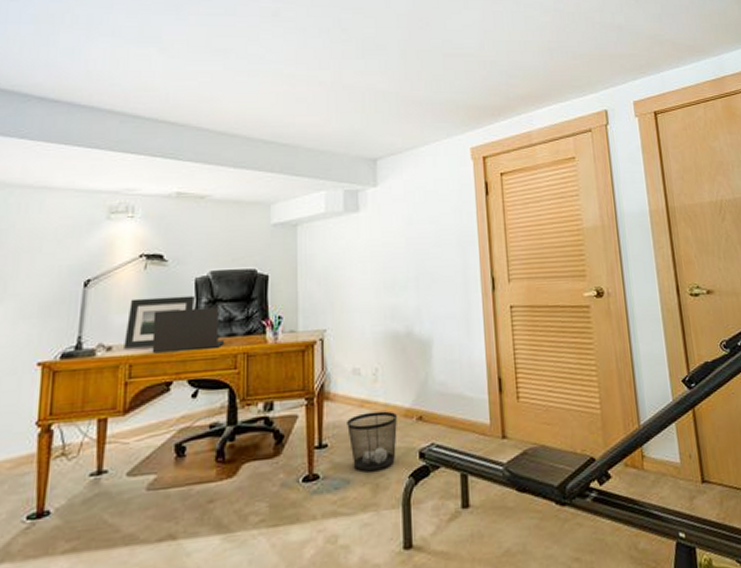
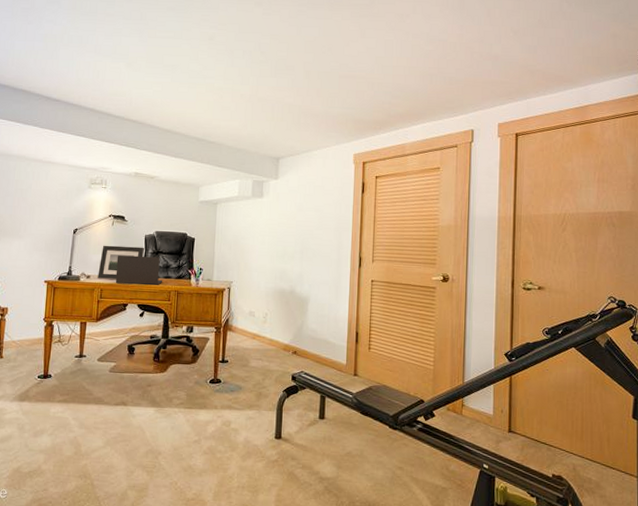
waste bin: present [347,411,397,472] -> none [242,343,278,384]

